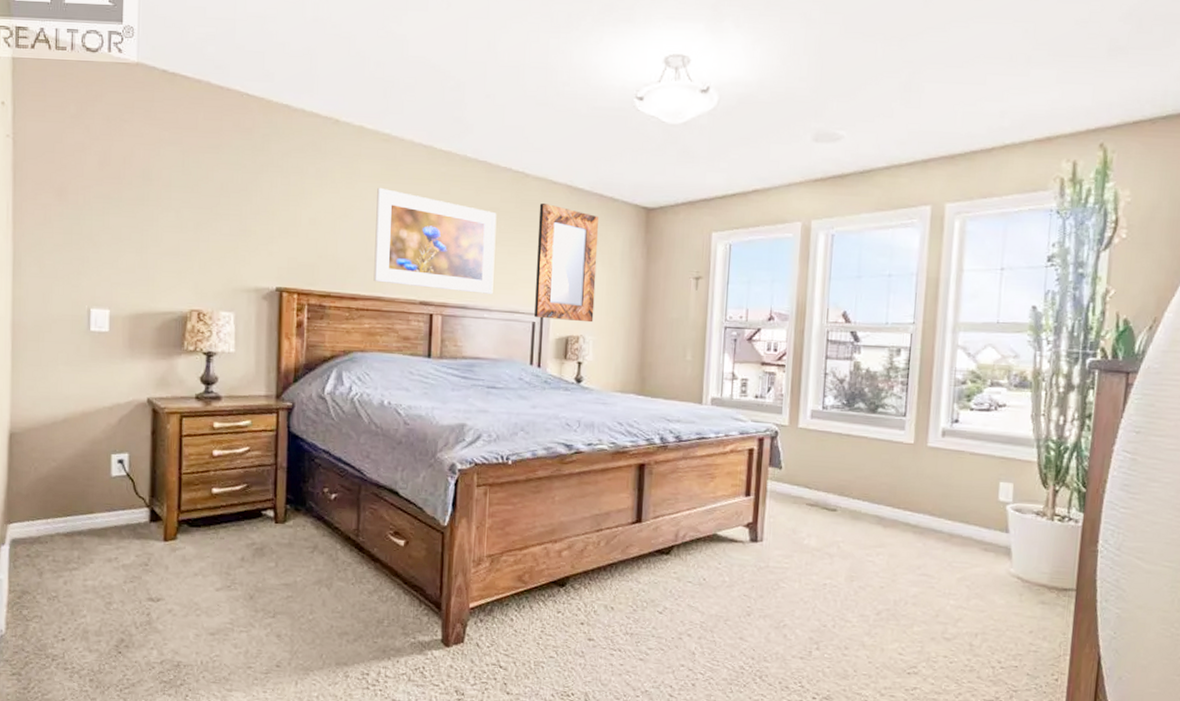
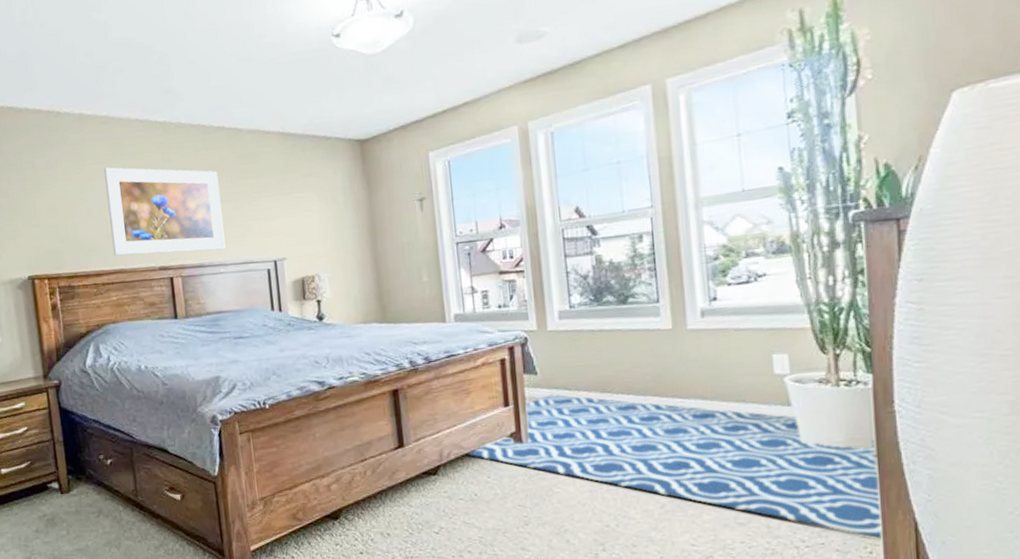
home mirror: present [534,202,599,323] -> none [256,153,326,265]
rug: none [700,490,1077,668] -> present [464,394,883,539]

